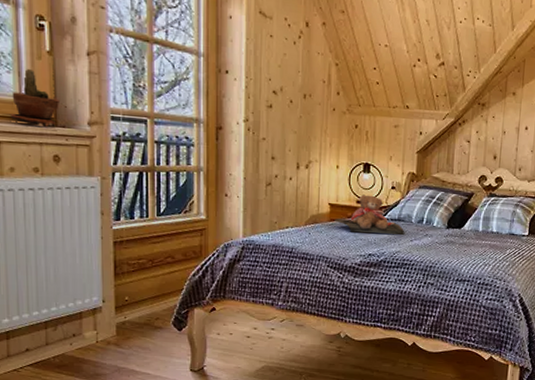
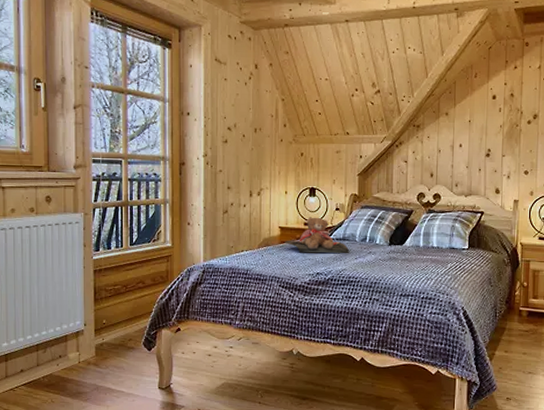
potted plant: present [10,68,59,128] -> none [12,123,51,173]

